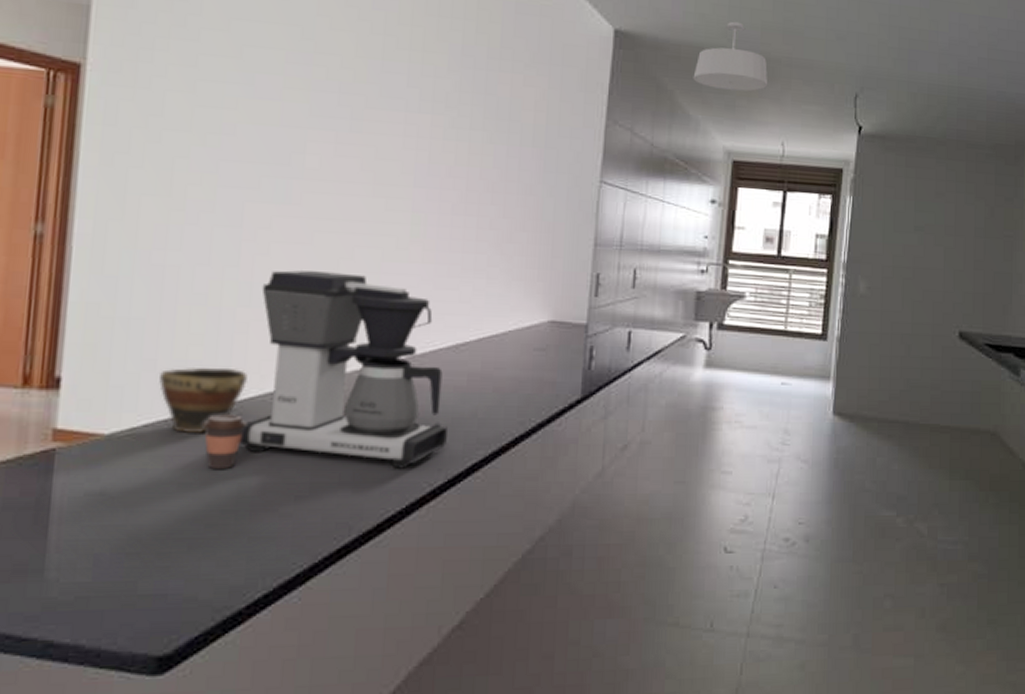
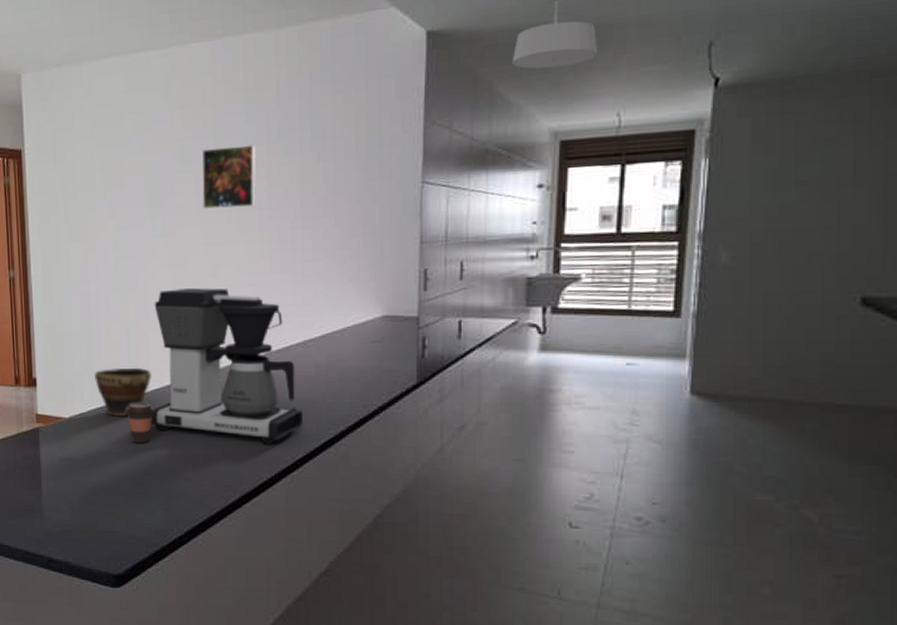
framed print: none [342,106,418,183] -> present [202,145,257,209]

